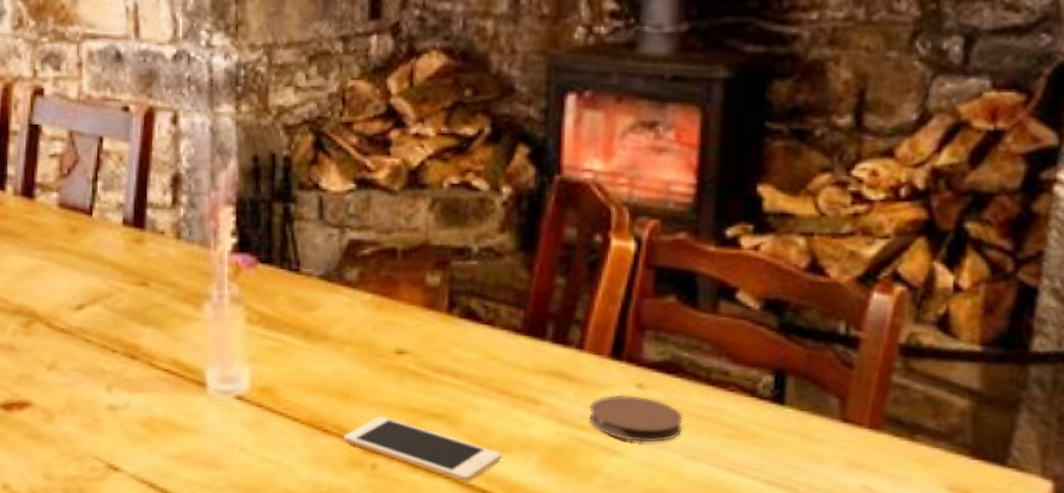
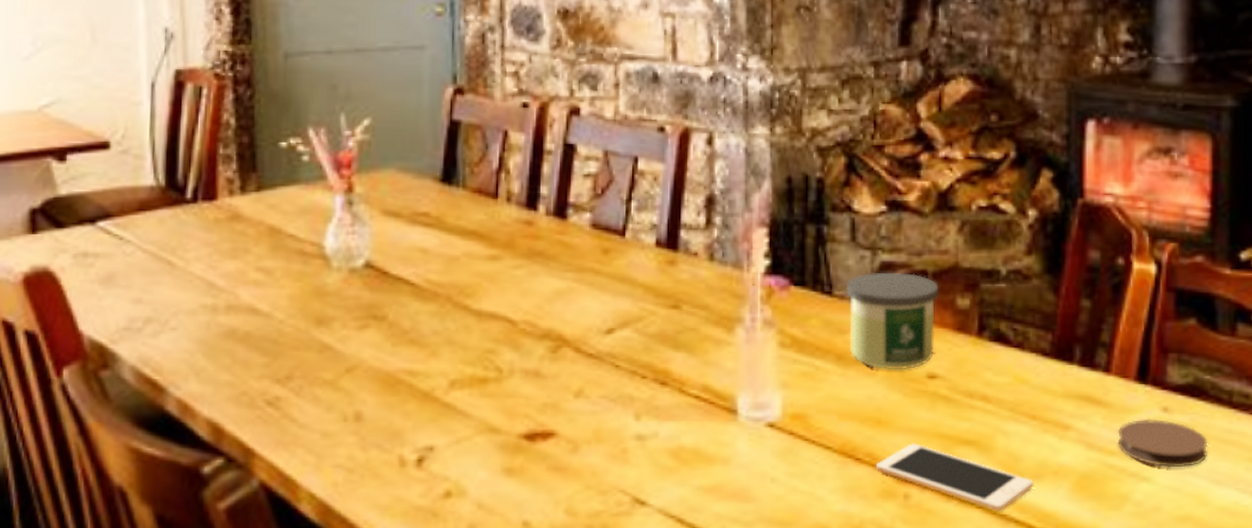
candle: none [313,250,408,346] -> present [846,272,939,370]

